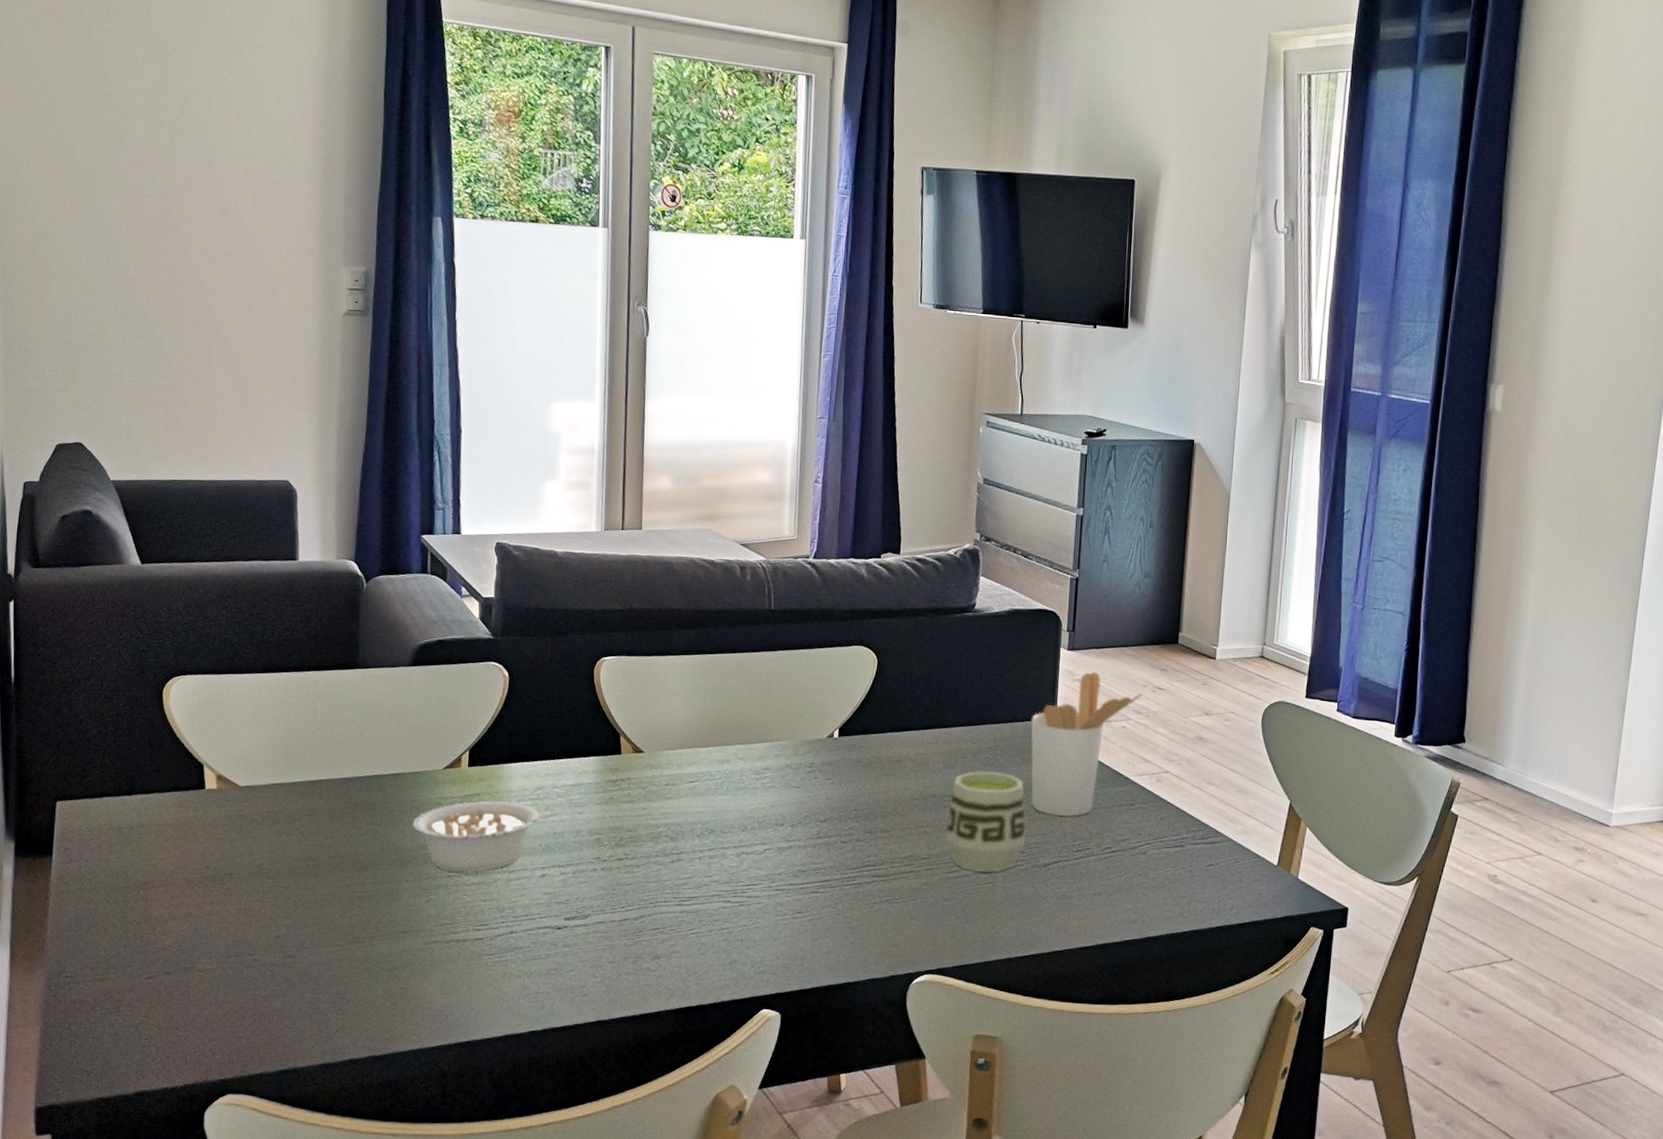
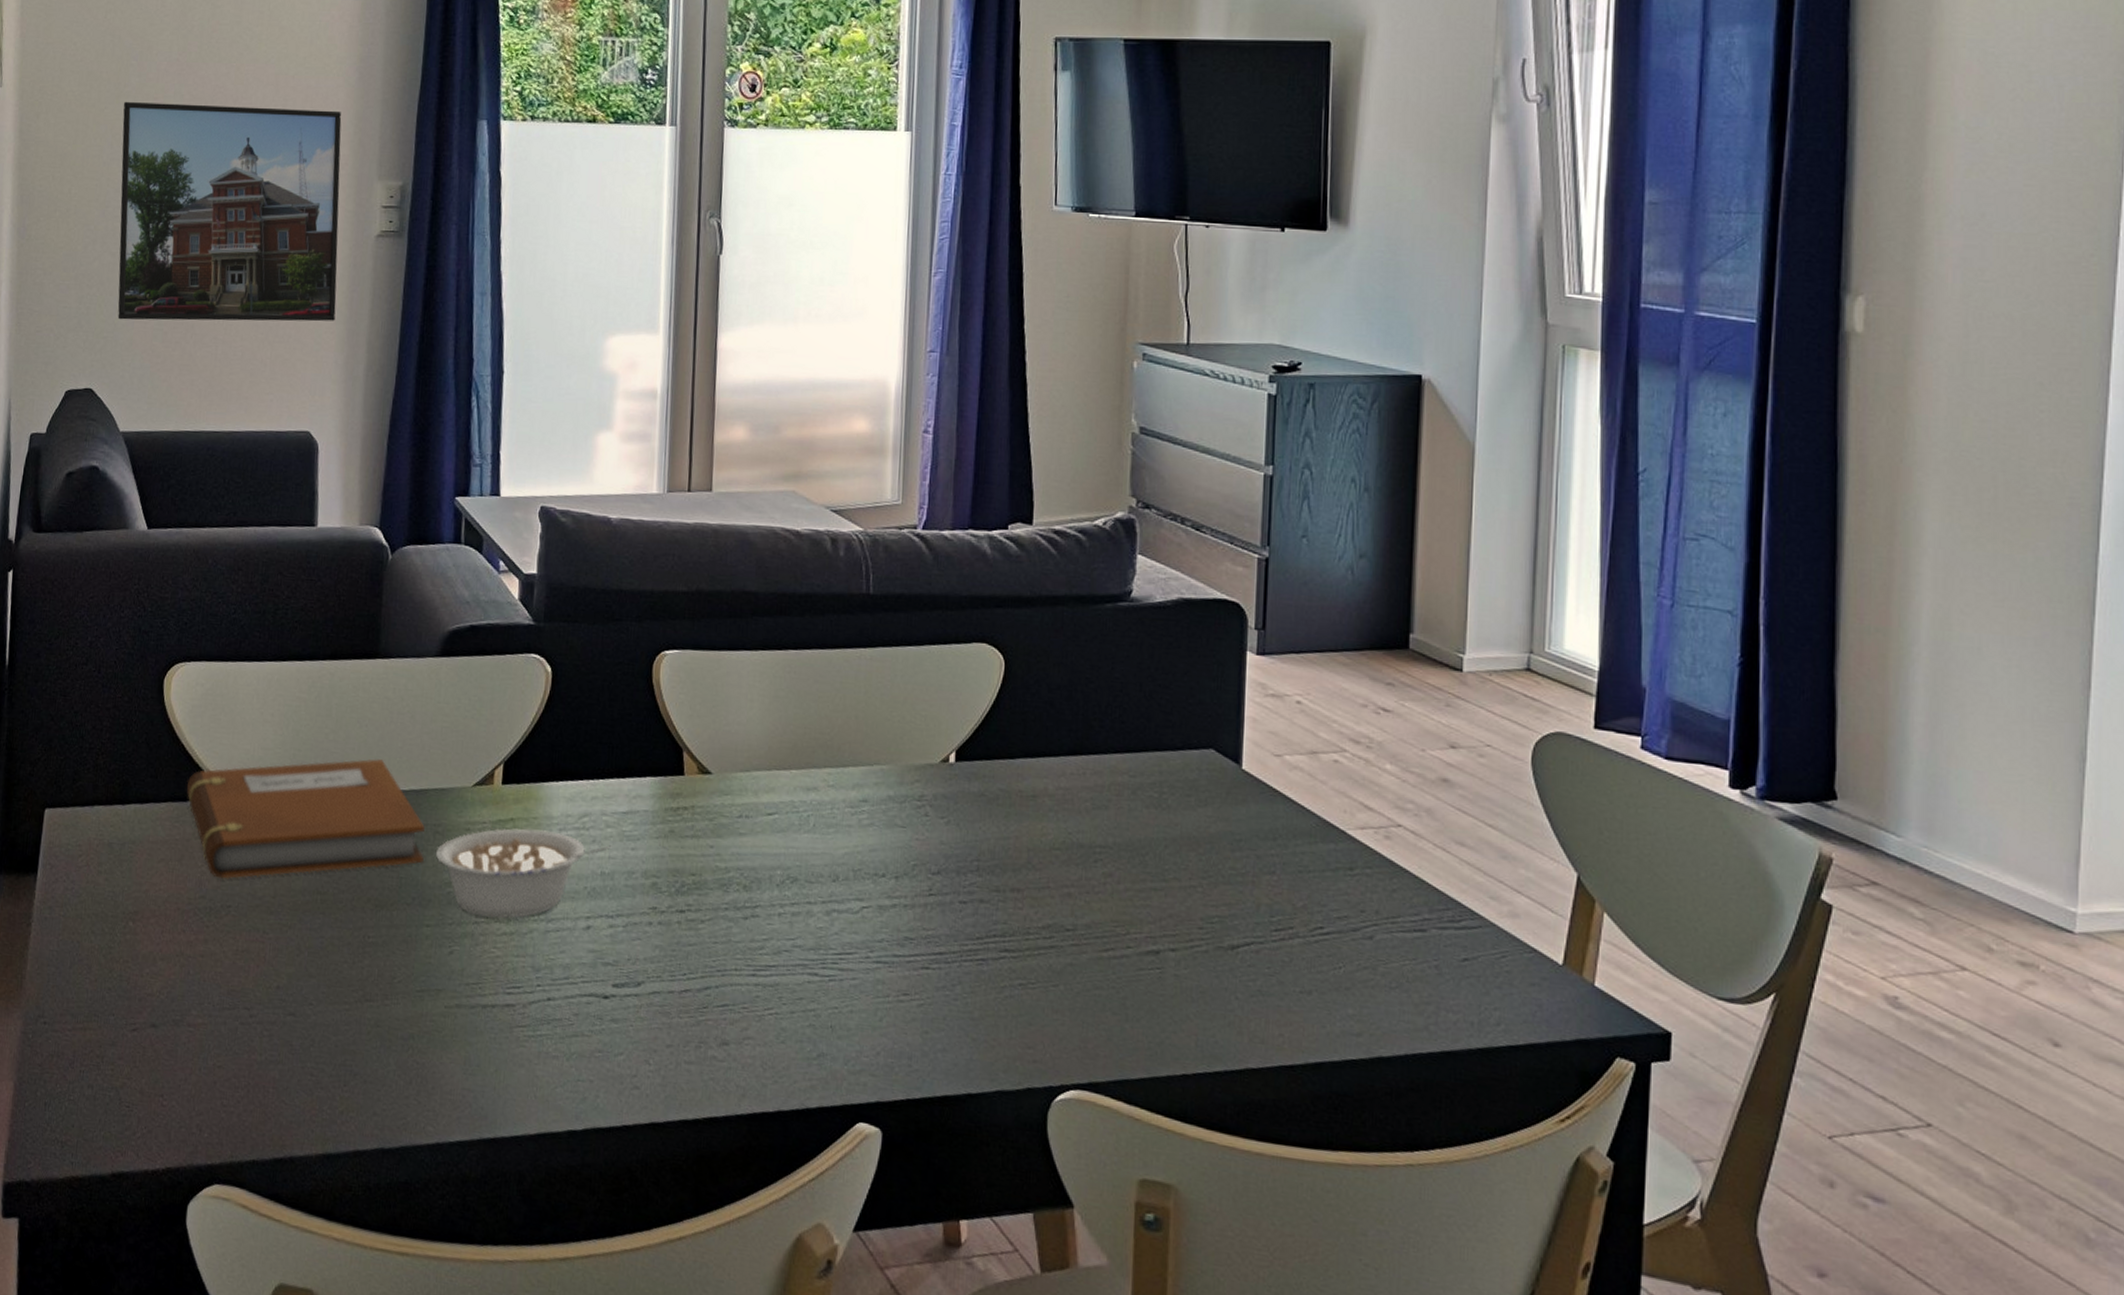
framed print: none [98,187,309,387] -> present [117,101,342,322]
notebook: none [188,750,402,852] -> present [187,759,425,879]
cup: present [945,770,1027,873] -> none [1096,813,1206,954]
utensil holder: present [1030,671,1142,817] -> none [1209,684,1361,883]

